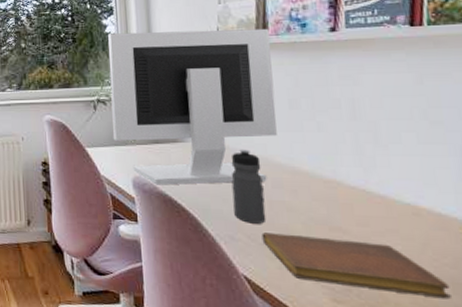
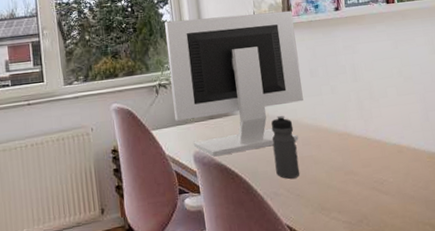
notebook: present [261,232,451,300] -> none [297,179,426,220]

